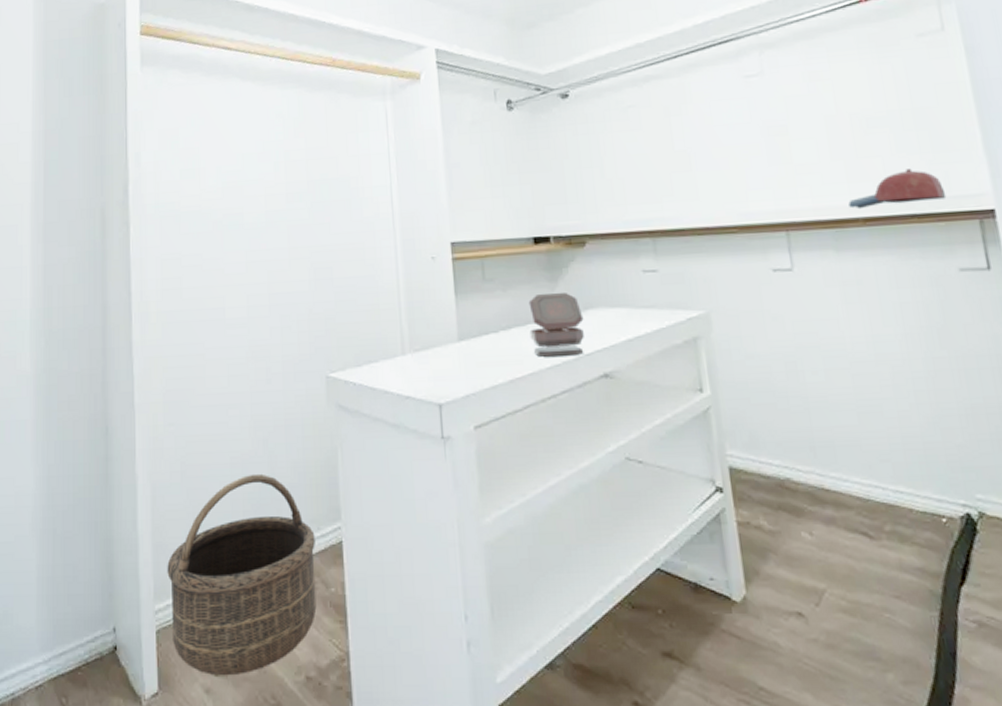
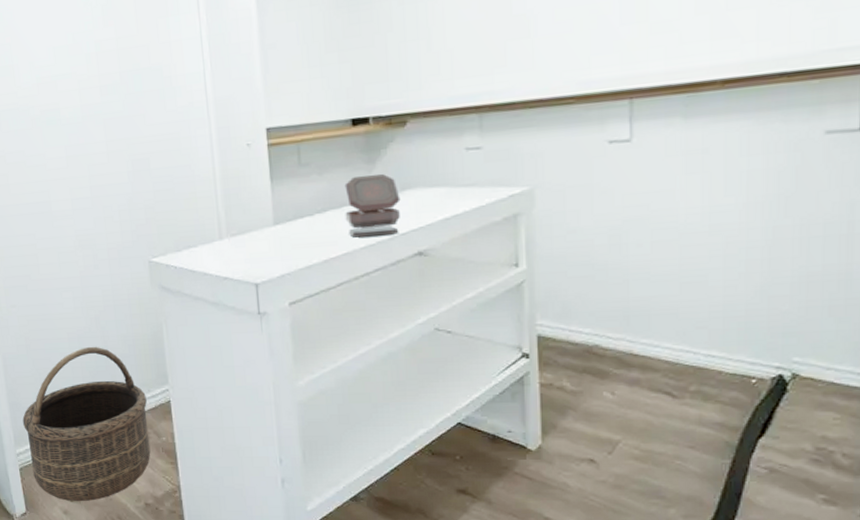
cap: present [848,168,947,210] -> none [708,19,828,70]

